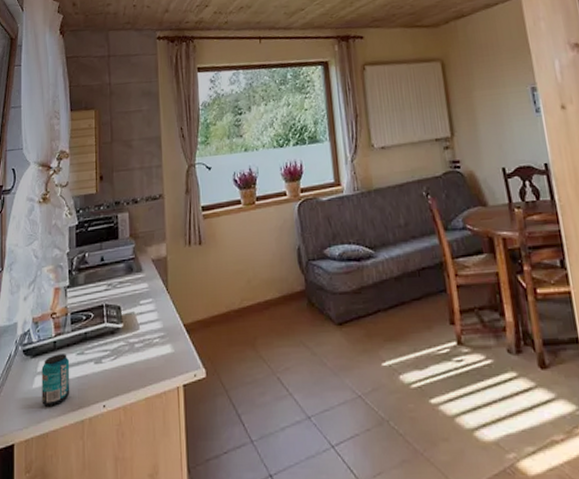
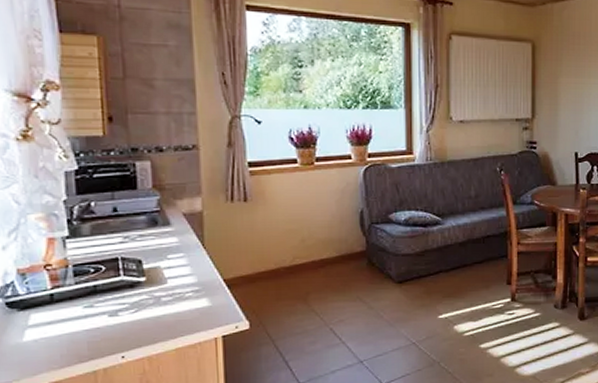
beverage can: present [41,354,70,407] -> none [34,307,77,359]

